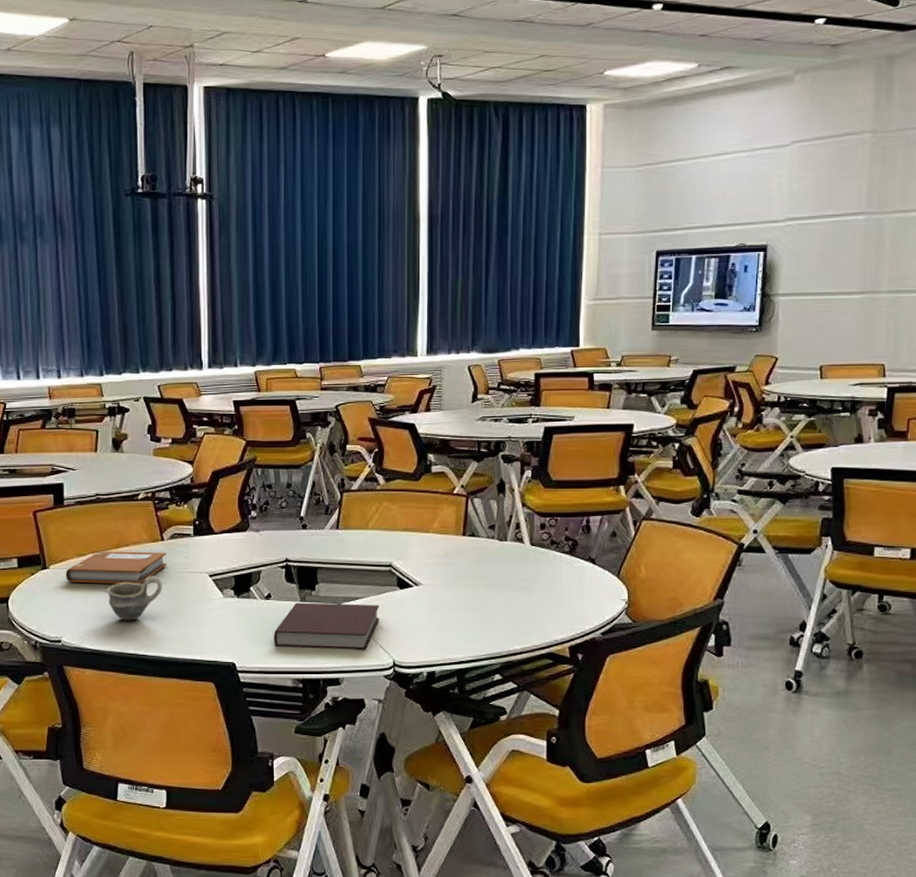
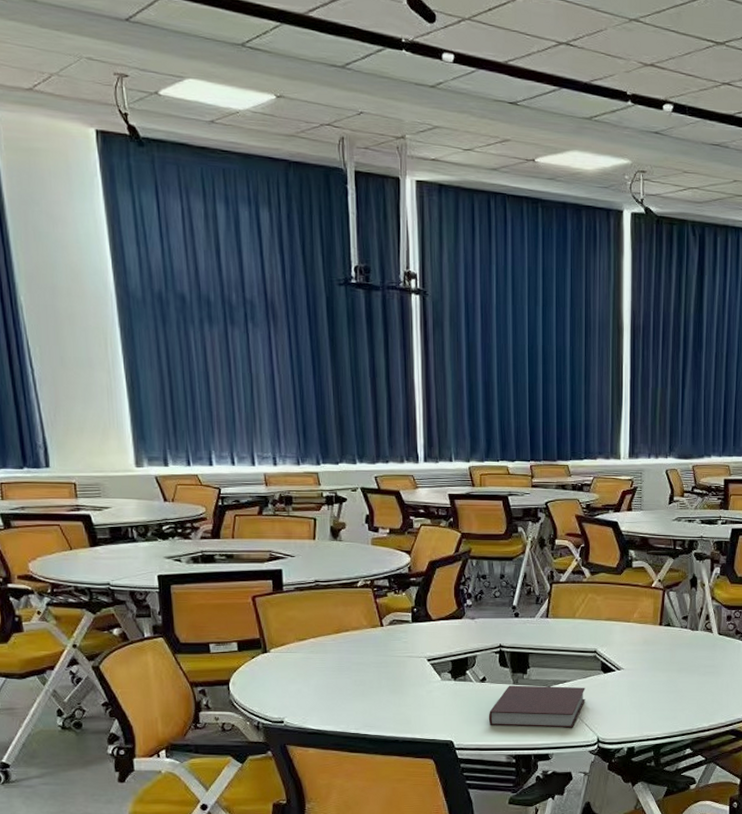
notebook: present [65,551,167,585] -> none [286,636,387,668]
cup: present [107,575,162,621] -> none [328,659,382,702]

